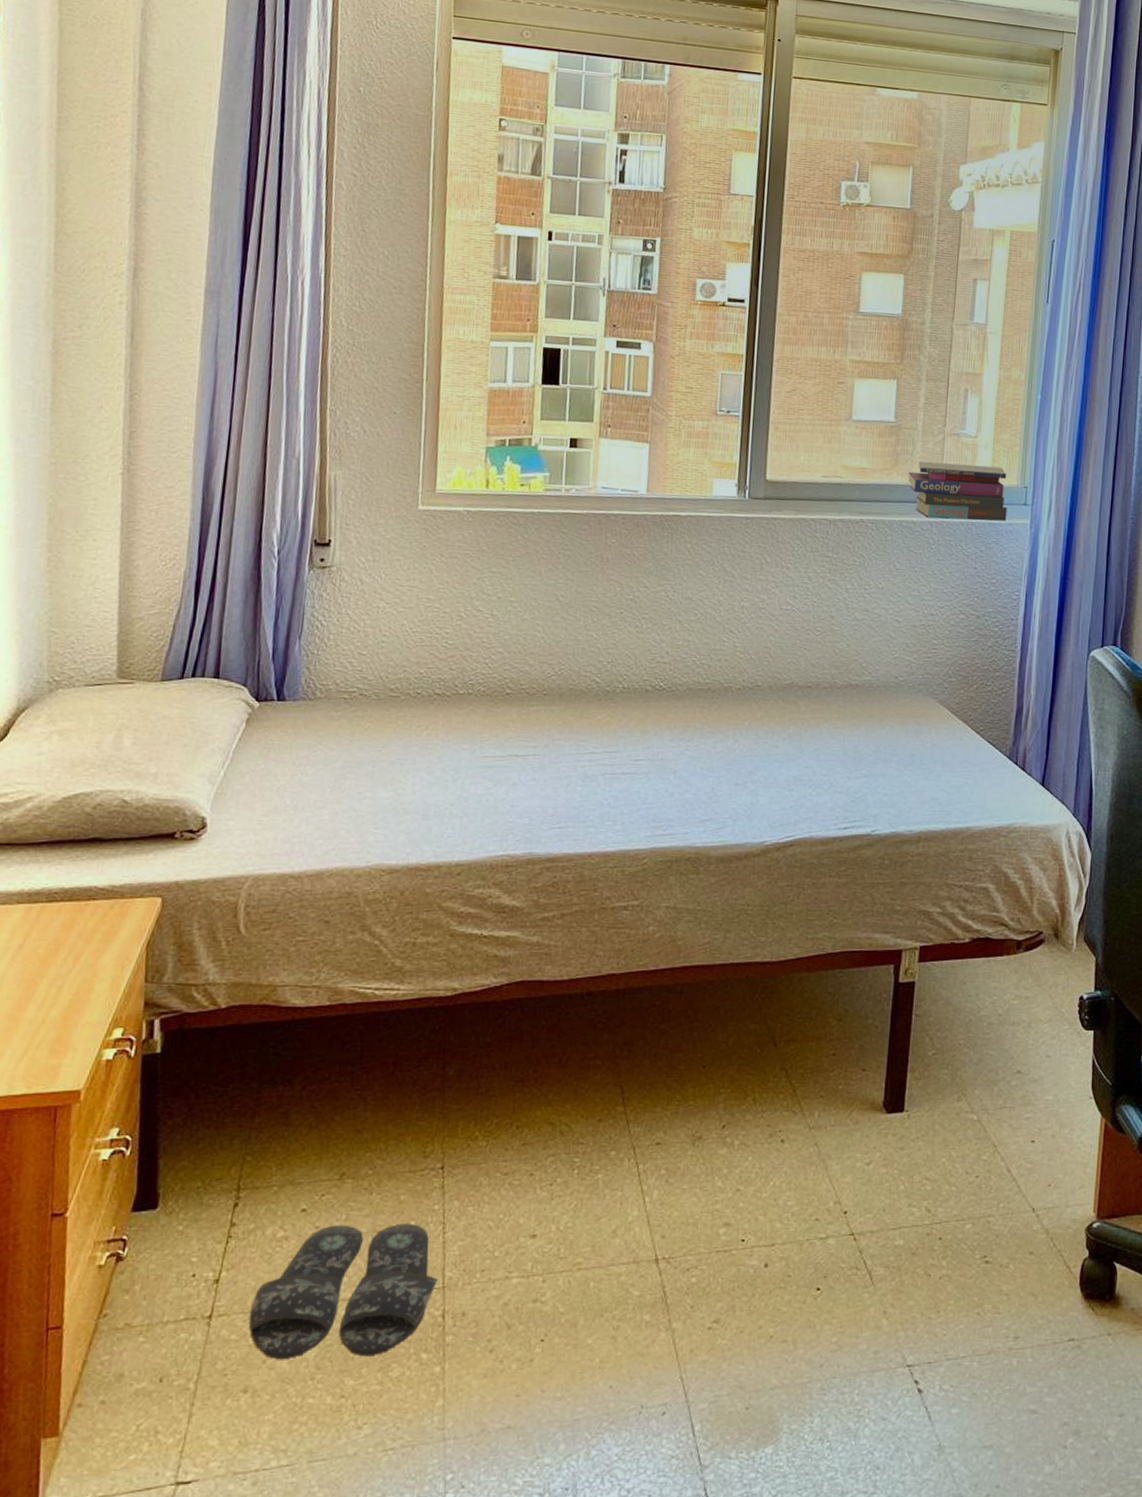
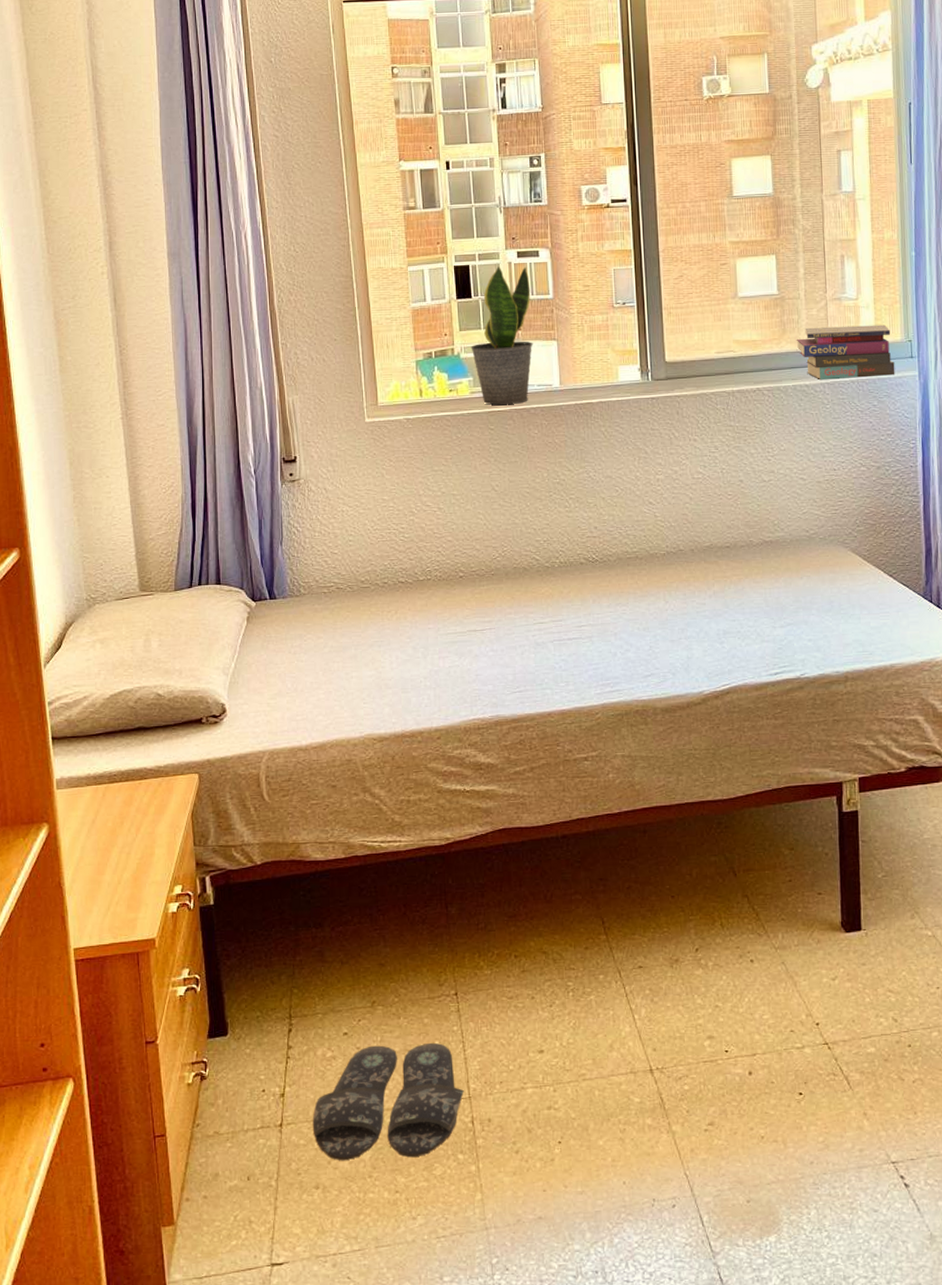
potted plant: none [551,353,627,508] -> present [471,265,533,405]

